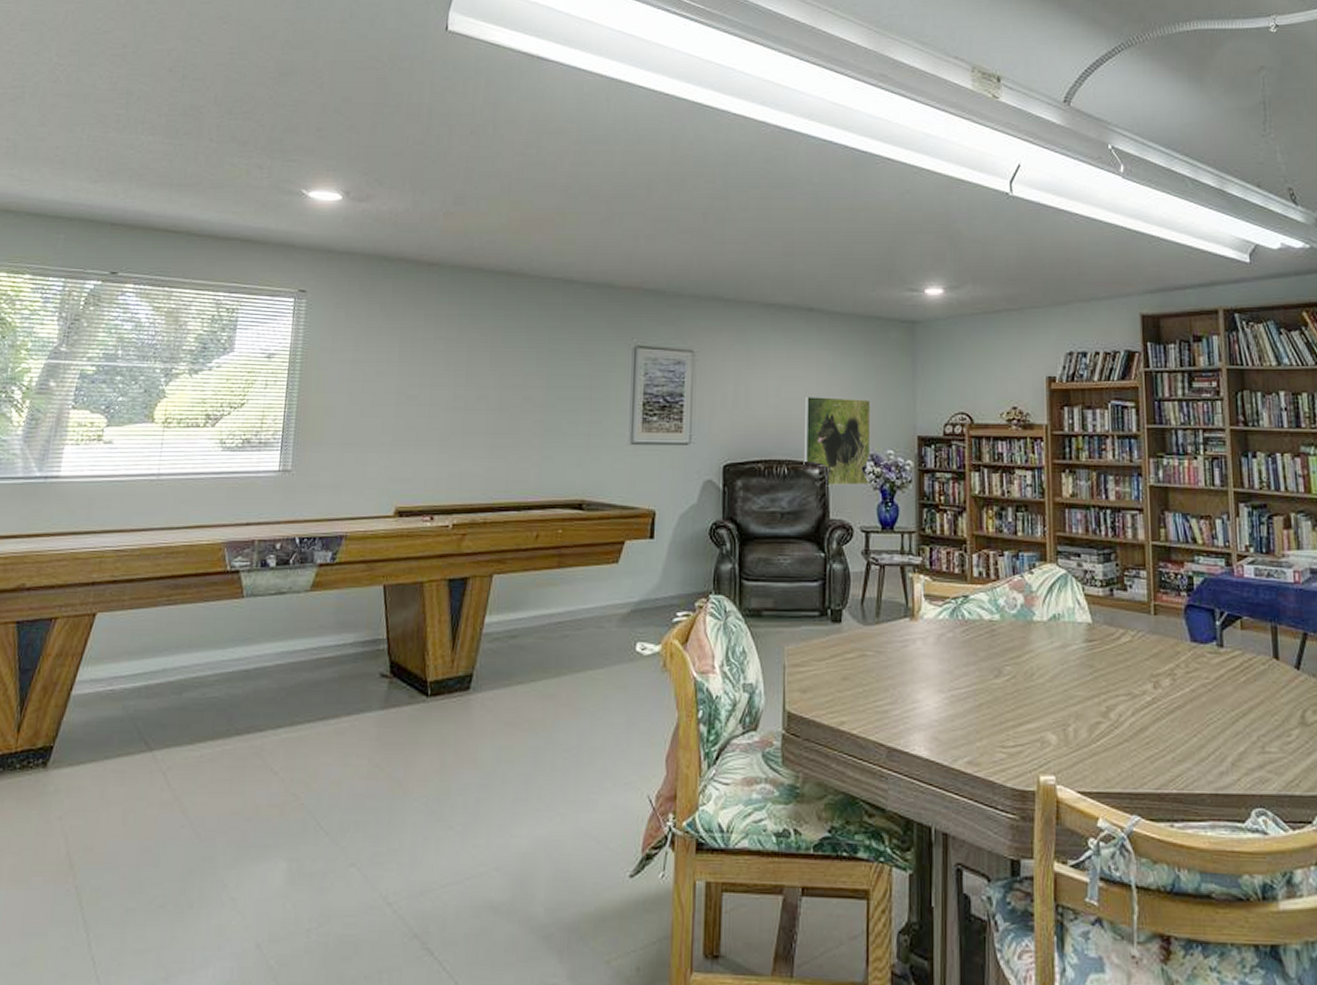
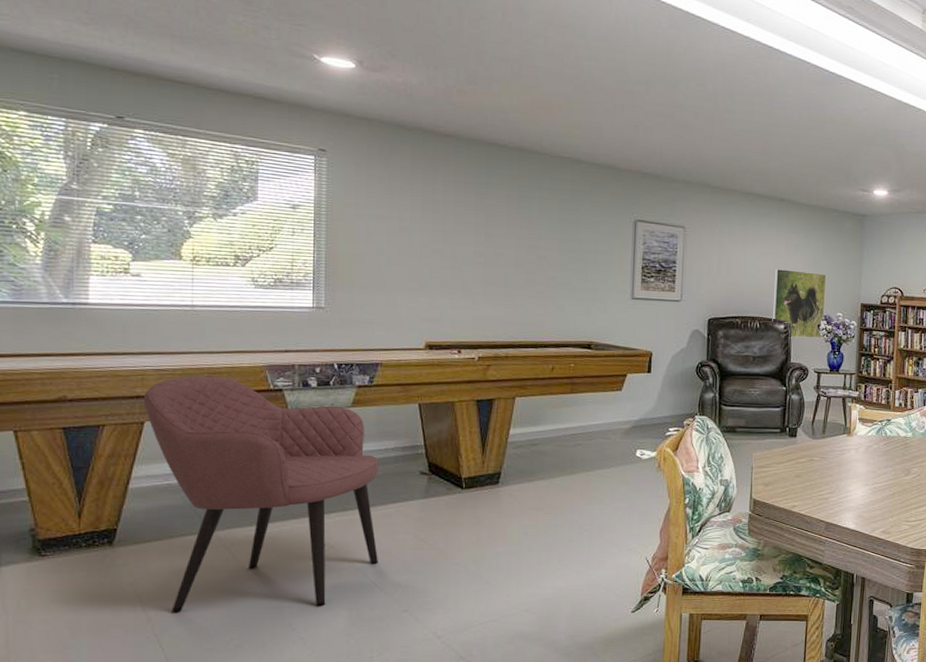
armchair: none [96,556,335,858] -> present [143,375,379,612]

